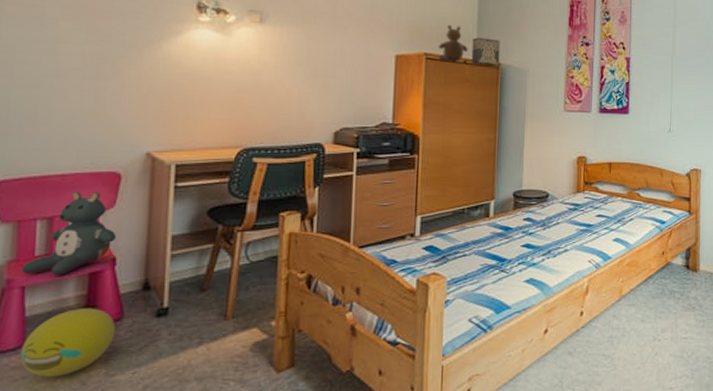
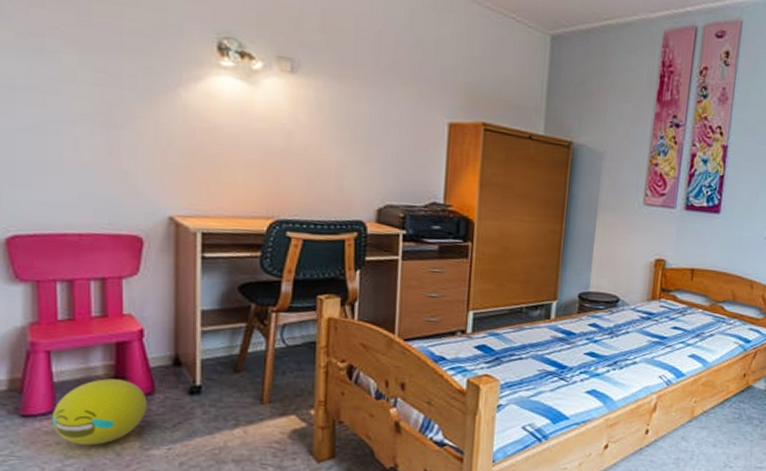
stuffed animal: present [21,190,117,276] -> none [44,253,143,343]
teddy bear: present [438,24,468,63] -> none [498,89,534,137]
decorative box: present [471,37,501,66] -> none [537,108,574,145]

